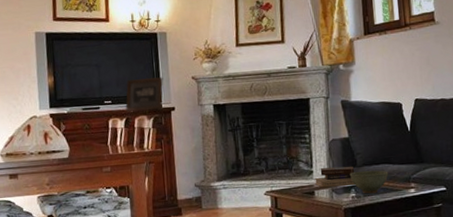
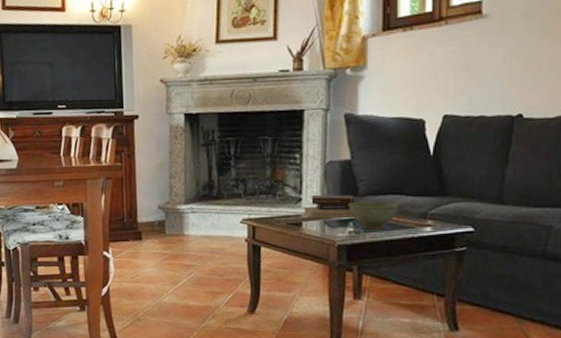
picture frame: present [125,77,164,113] -> none [81,79,126,119]

